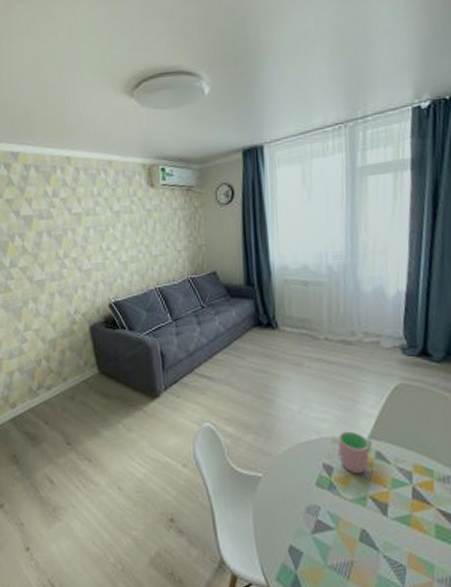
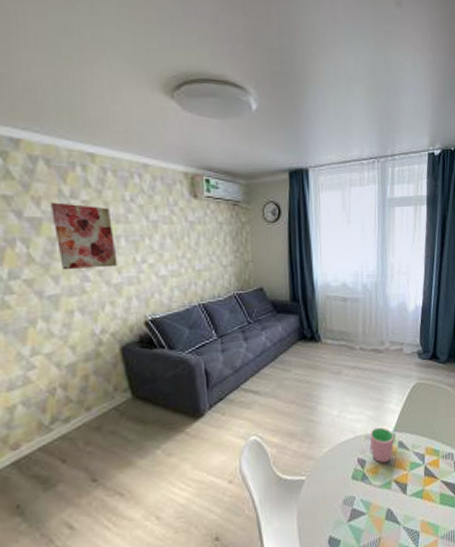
wall art: none [39,201,88,259] -> present [51,202,118,270]

